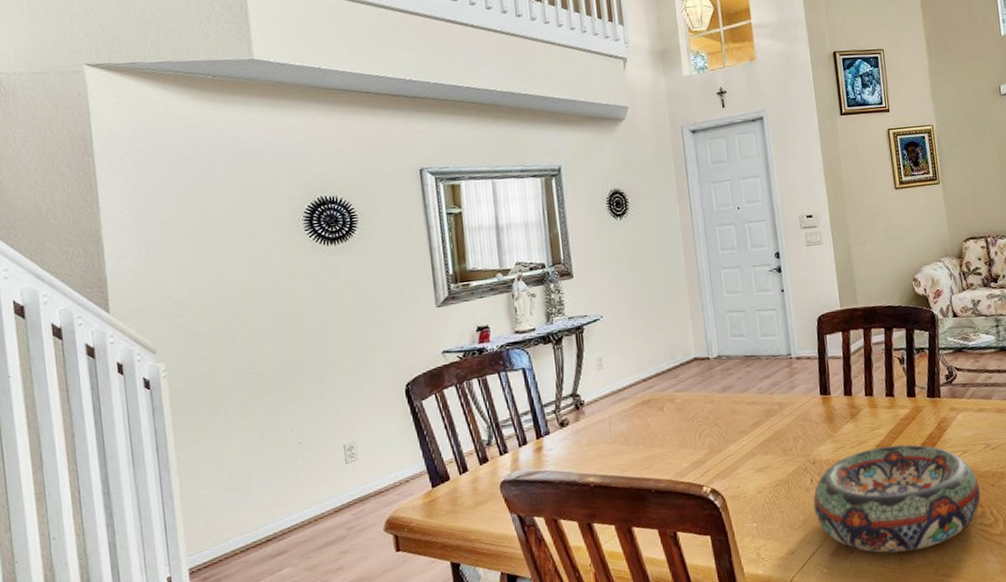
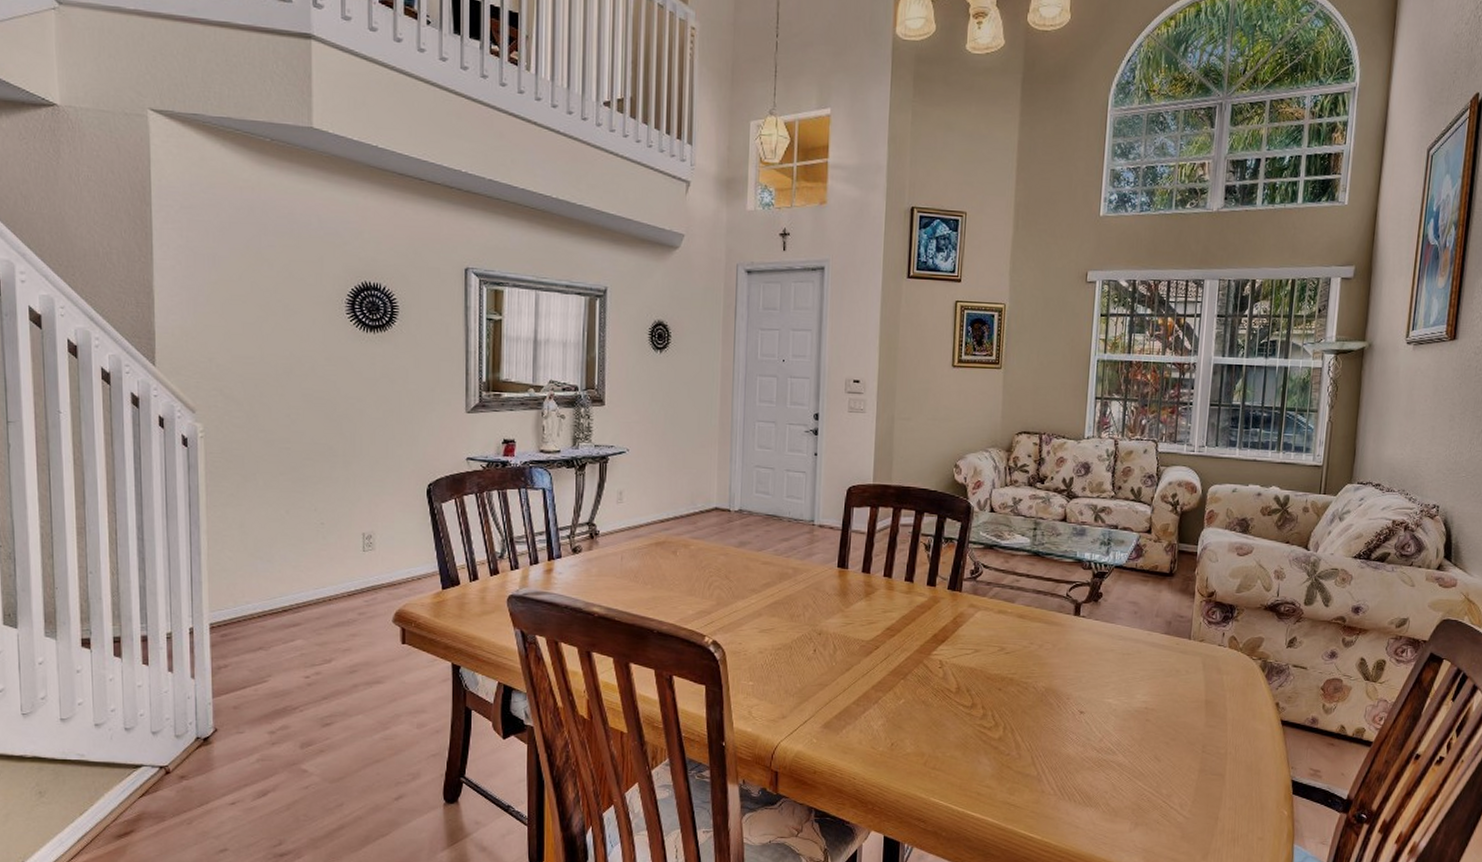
decorative bowl: present [813,444,981,553] -> none [812,630,986,739]

